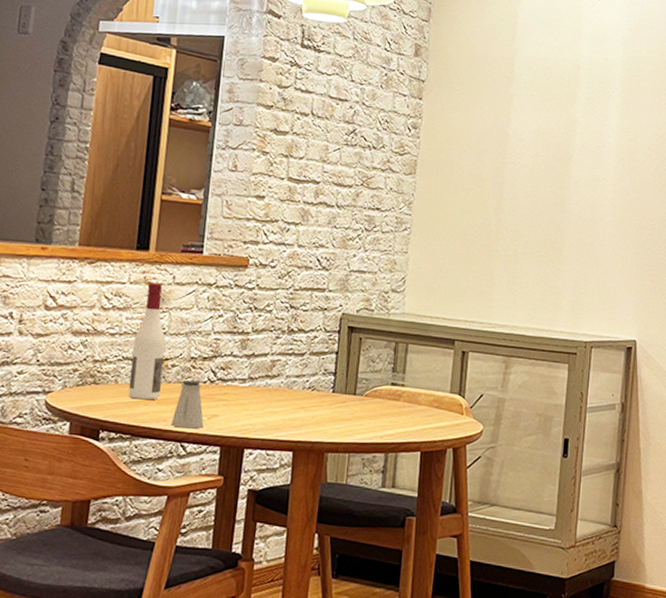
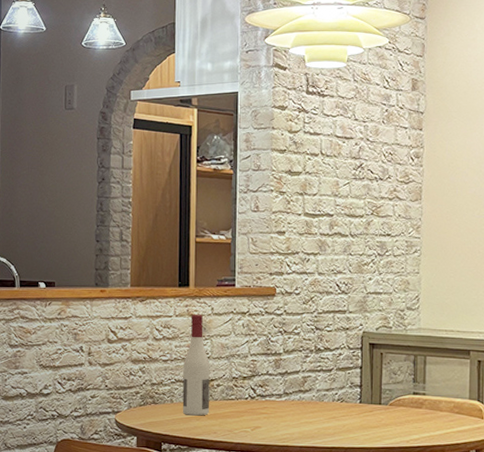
saltshaker: present [171,379,204,429] -> none [220,397,249,439]

